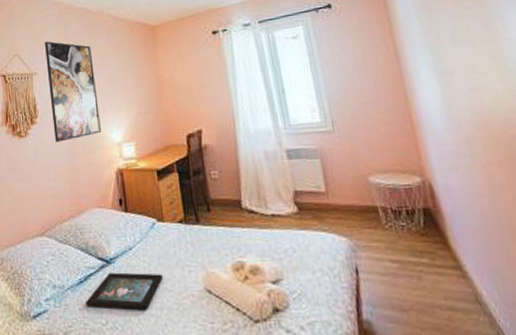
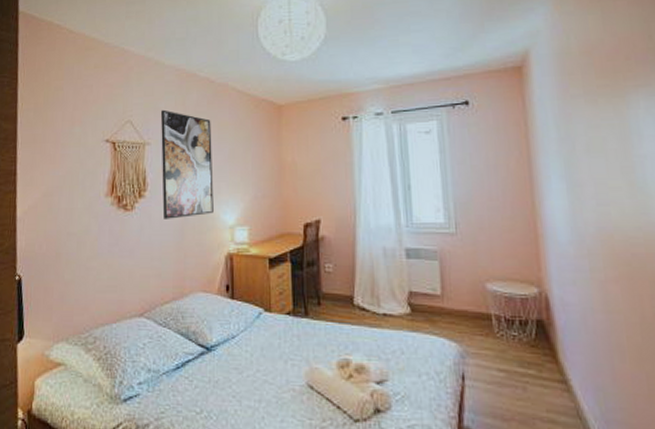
decorative tray: present [85,272,163,310] -> none [180,360,264,401]

